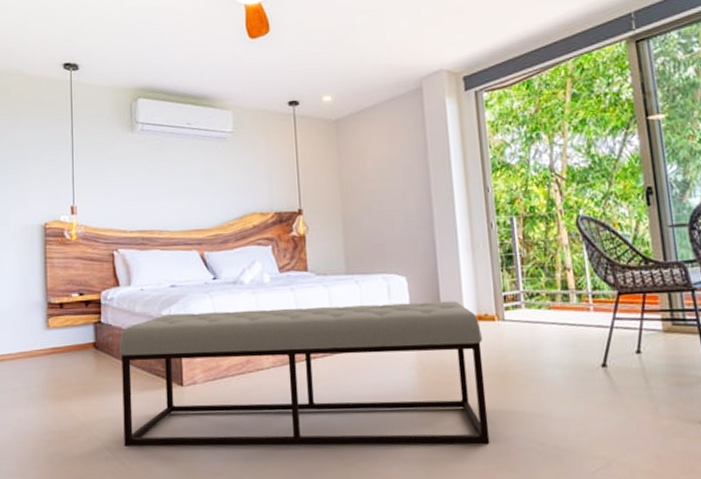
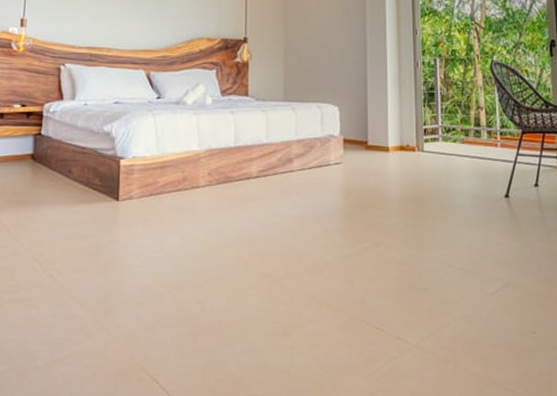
bench: present [119,301,490,446] -> none [54,130,404,266]

